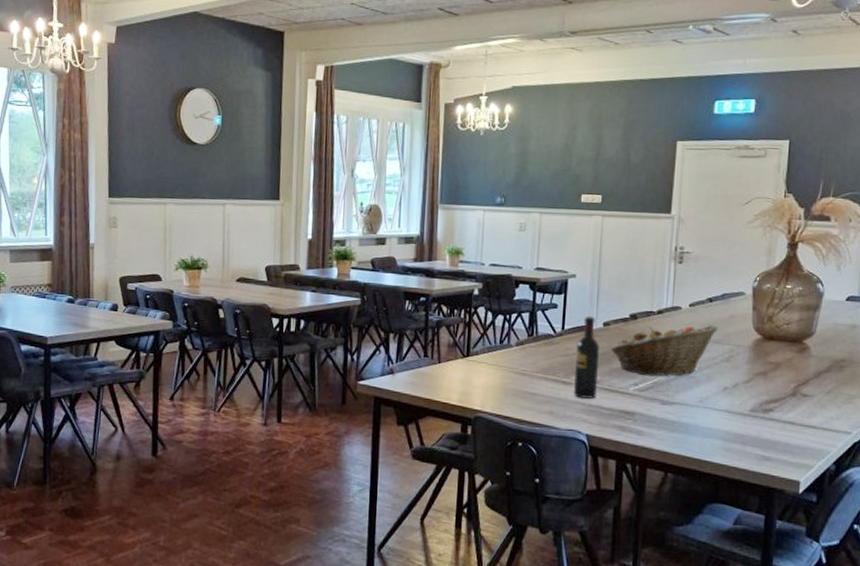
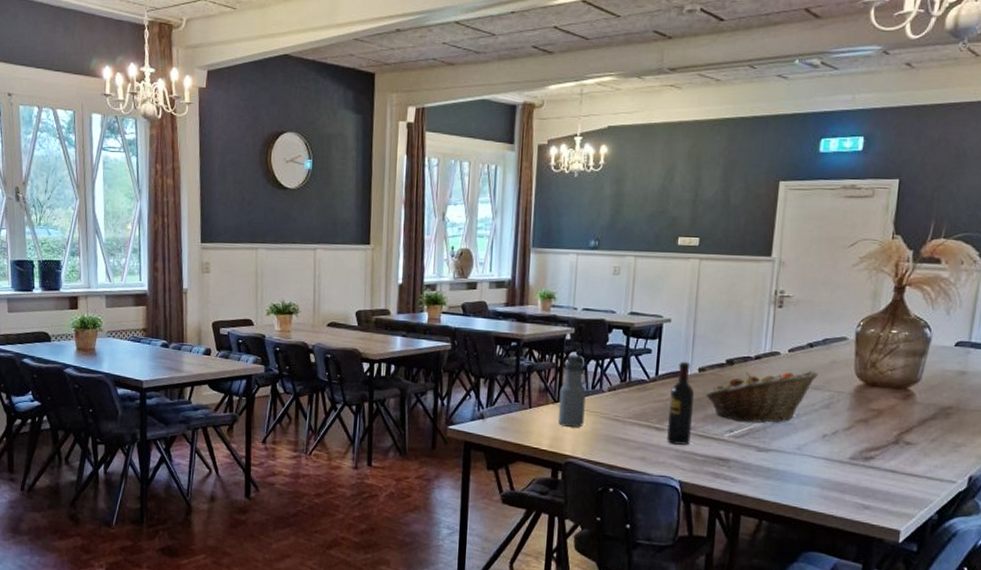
water bottle: none [466,309,495,382] -> present [557,354,587,427]

